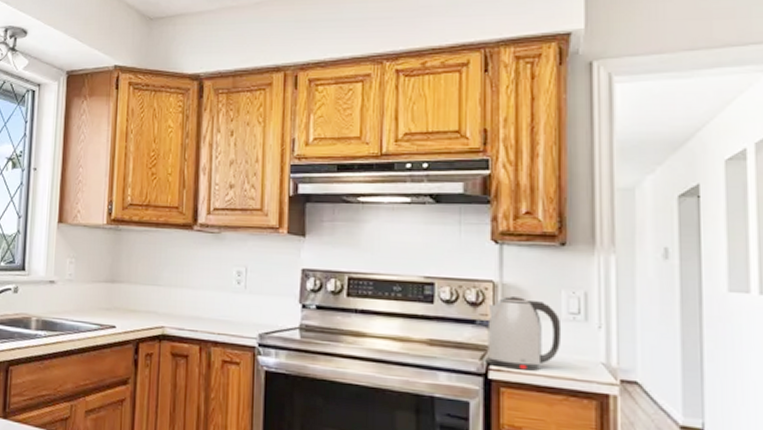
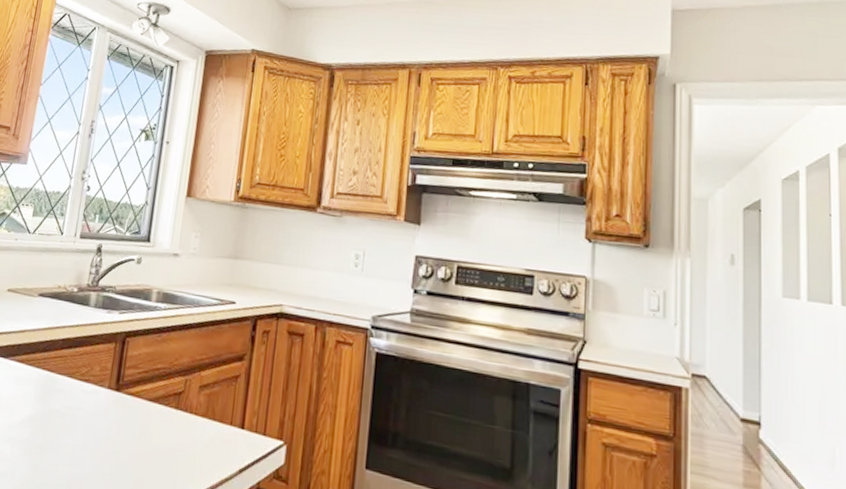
kettle: present [487,296,562,372] -> none [578,291,643,363]

